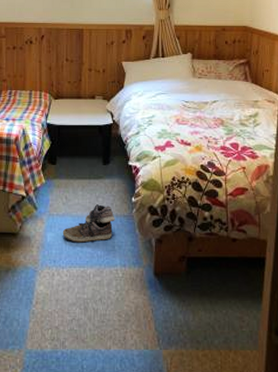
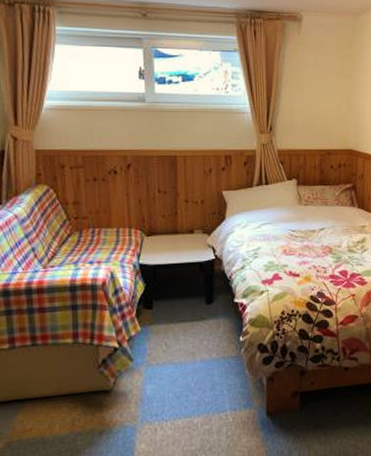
shoe: present [62,204,115,243] -> none [163,348,222,392]

